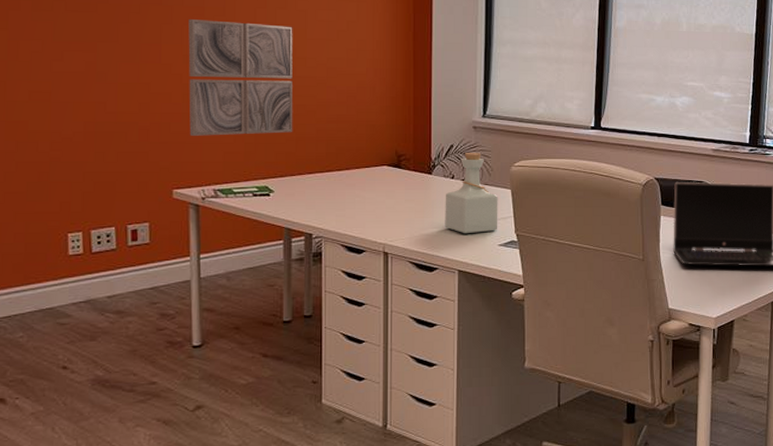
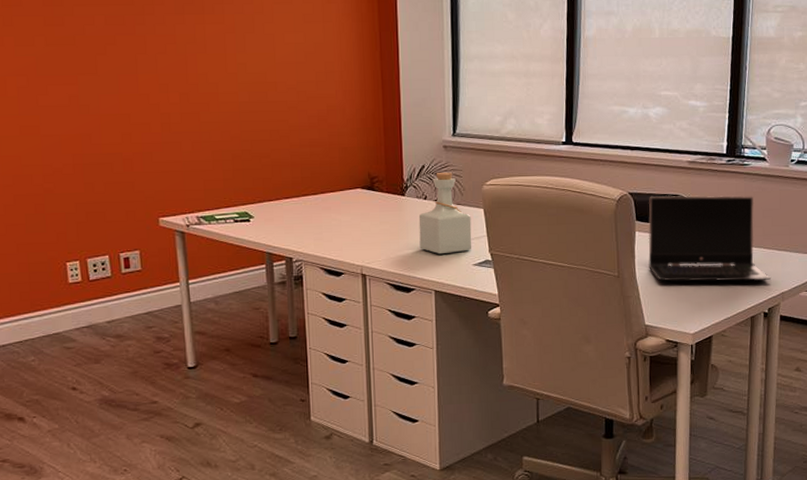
wall art: present [188,19,293,136] -> none [162,48,268,165]

